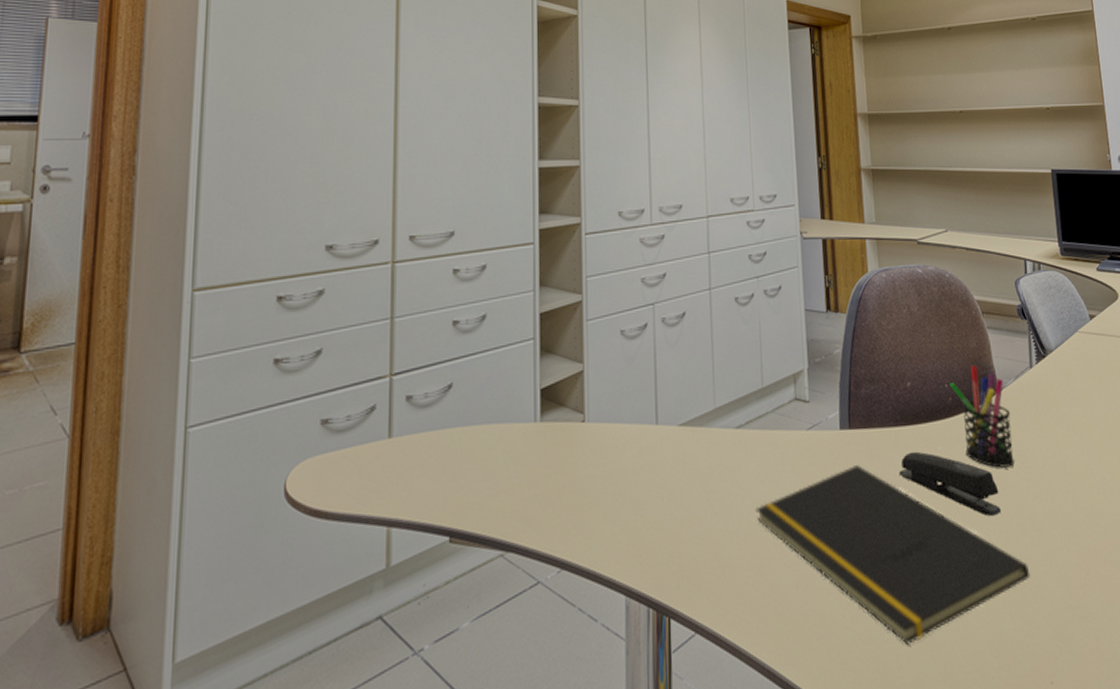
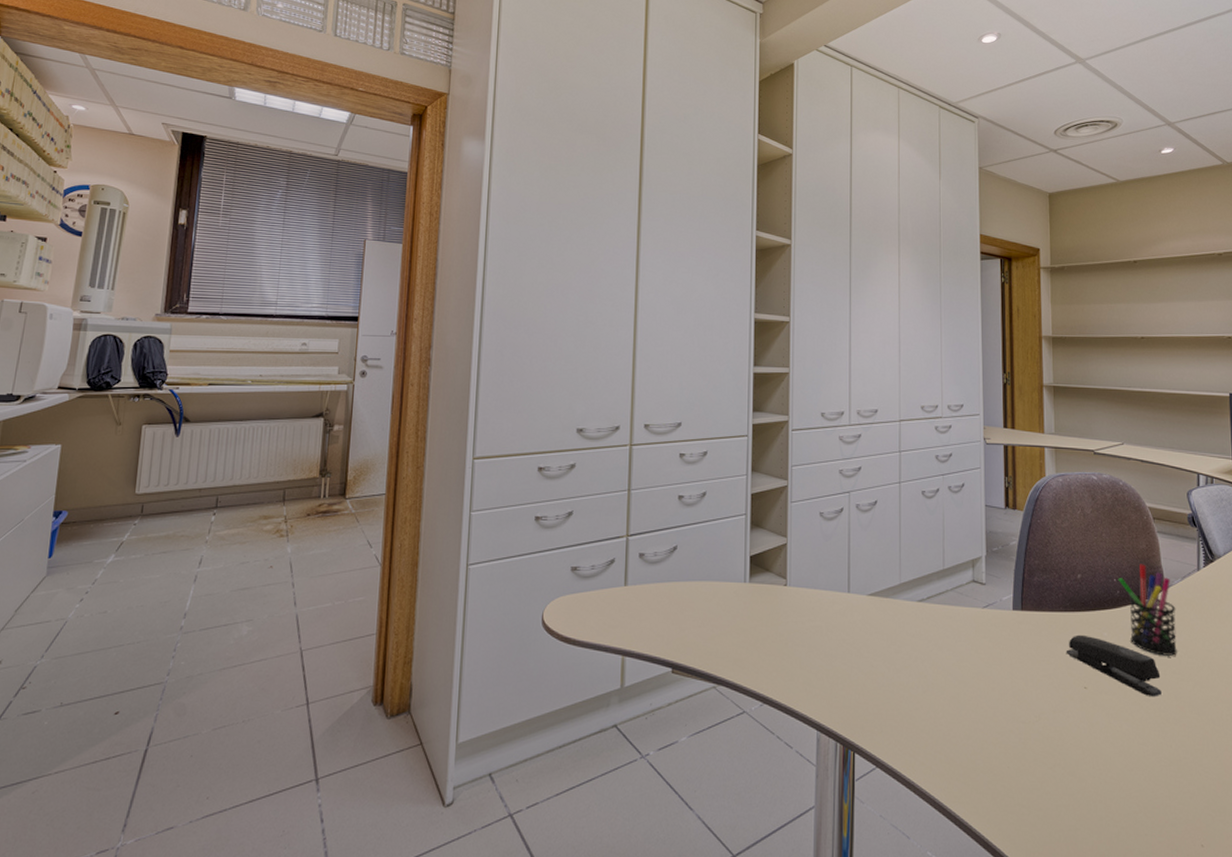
notepad: present [755,465,1030,645] -> none [933,642,1187,798]

